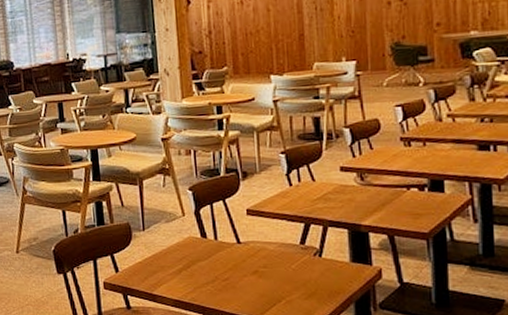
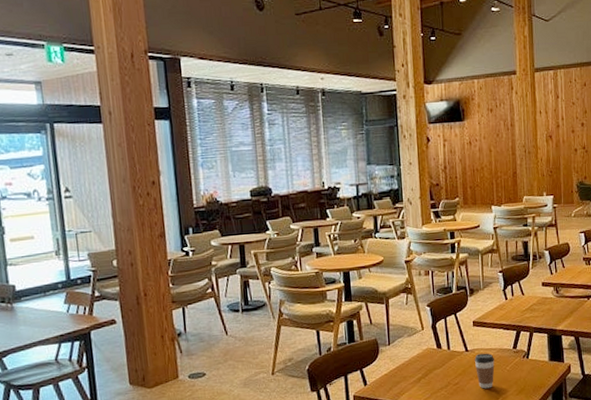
coffee cup: none [248,247,276,288] -> present [474,353,495,389]

